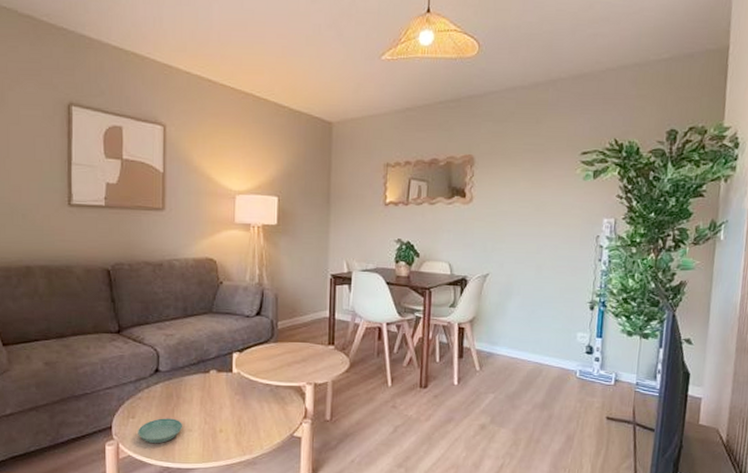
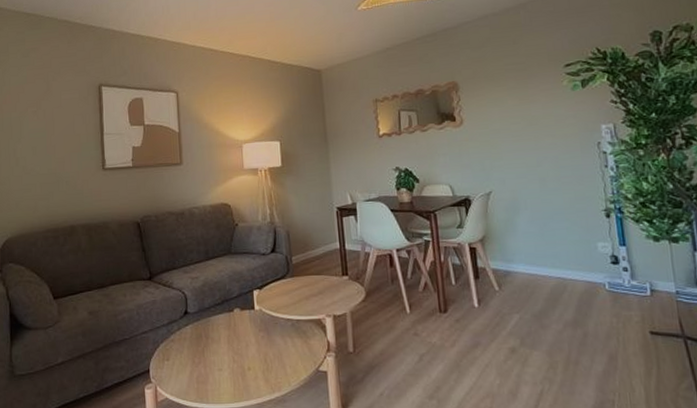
saucer: present [138,418,183,444] -> none [173,359,214,385]

